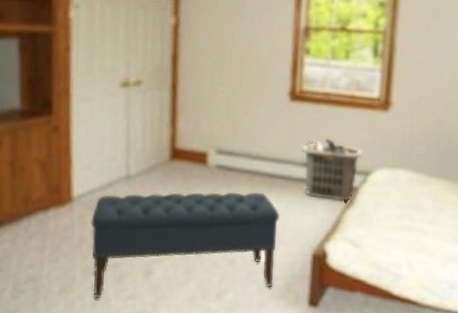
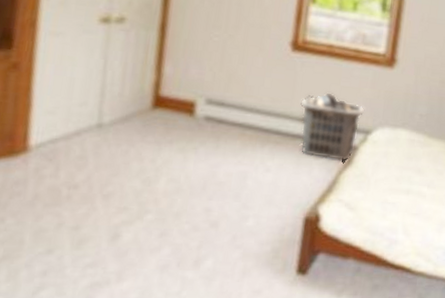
bench: present [91,192,280,299] -> none [44,145,273,267]

